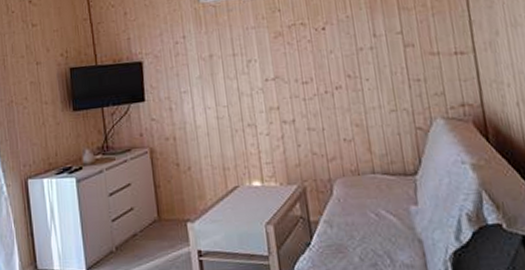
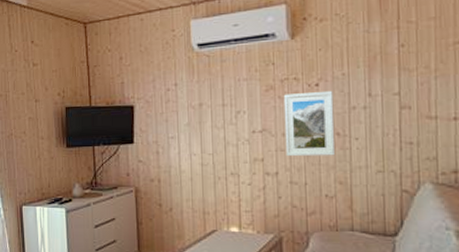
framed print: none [292,33,349,103] -> present [283,90,336,157]

